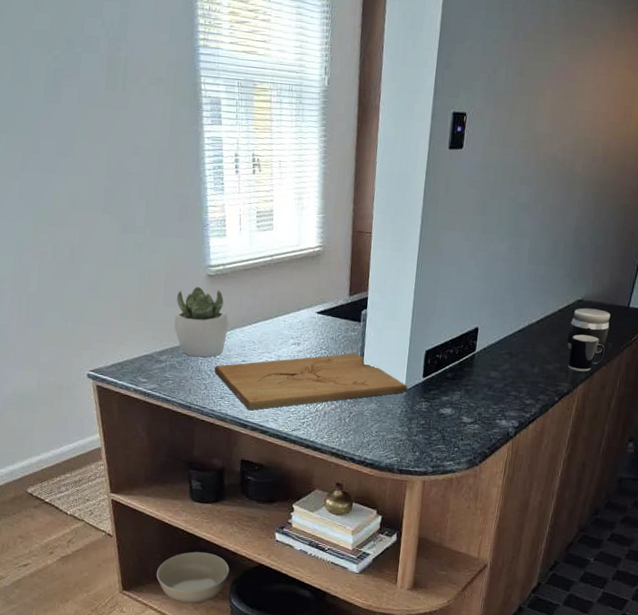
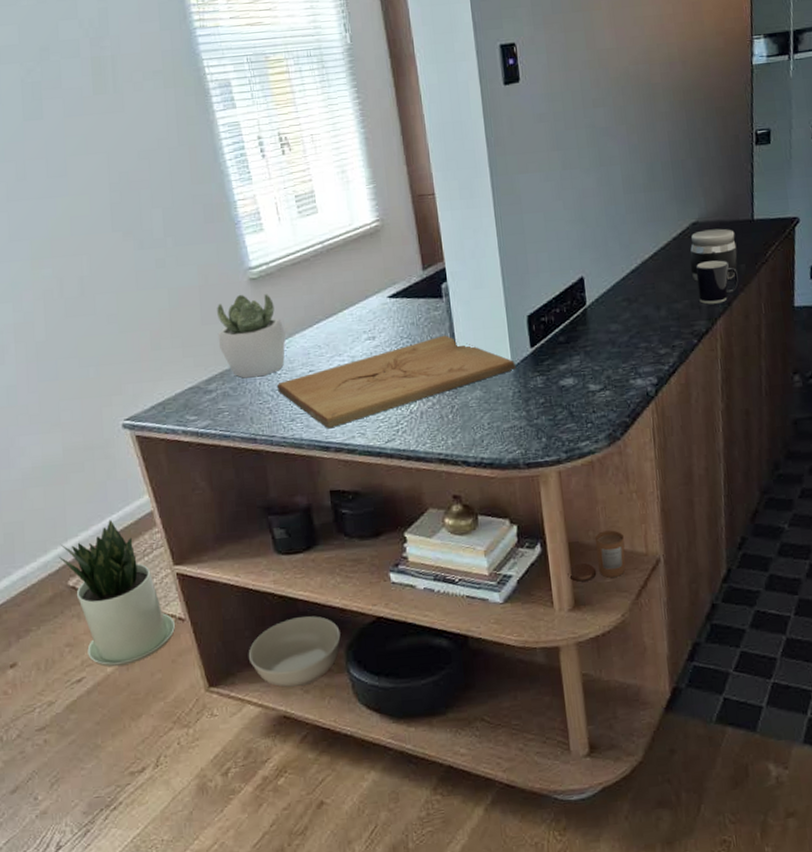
planter: none [23,448,105,561] -> present [59,520,176,667]
candle: none [413,534,464,571] -> present [568,530,626,582]

